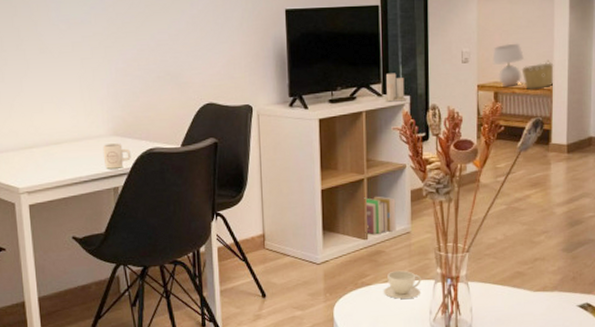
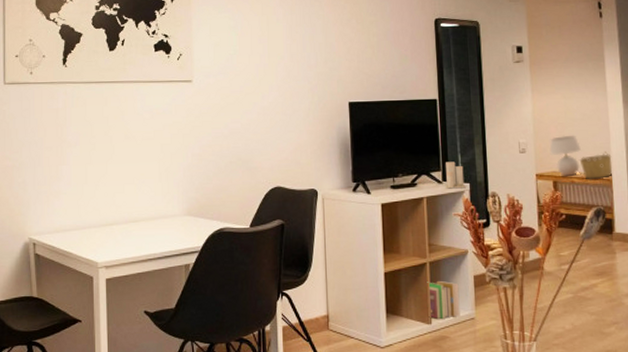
mug: present [102,143,131,169] -> none [177,223,203,247]

